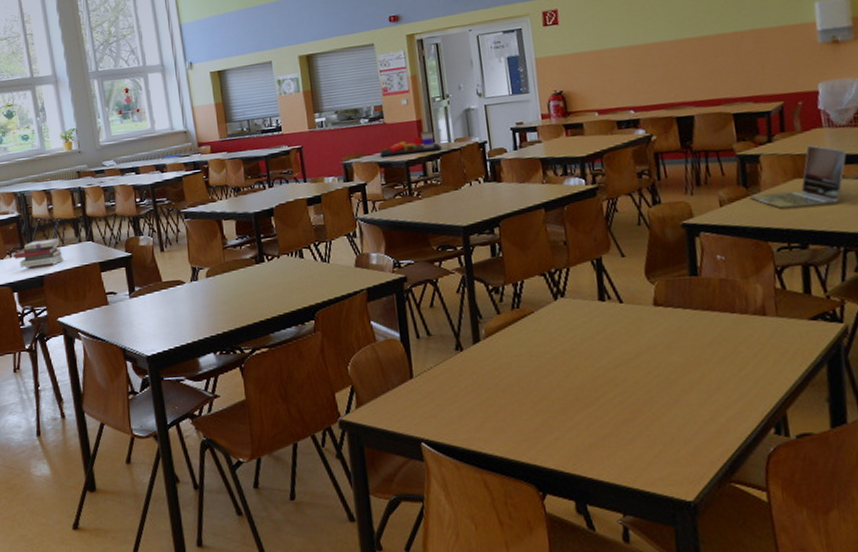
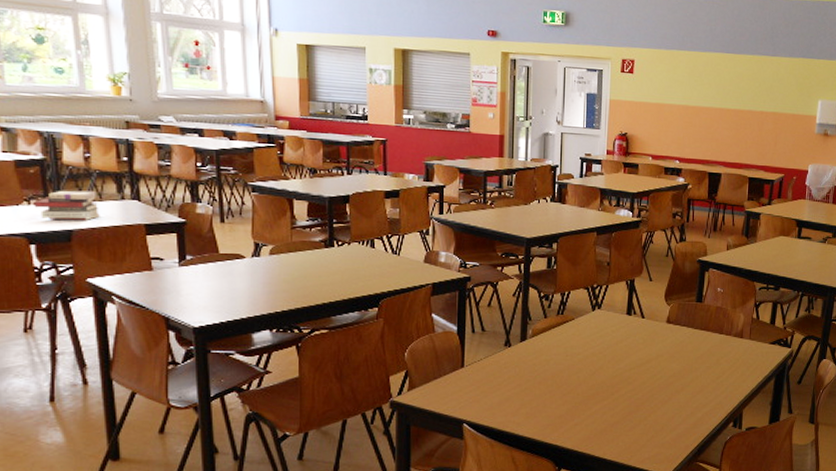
food tray: present [380,123,442,158] -> none [462,139,518,167]
laptop: present [749,145,847,209] -> none [748,211,817,259]

